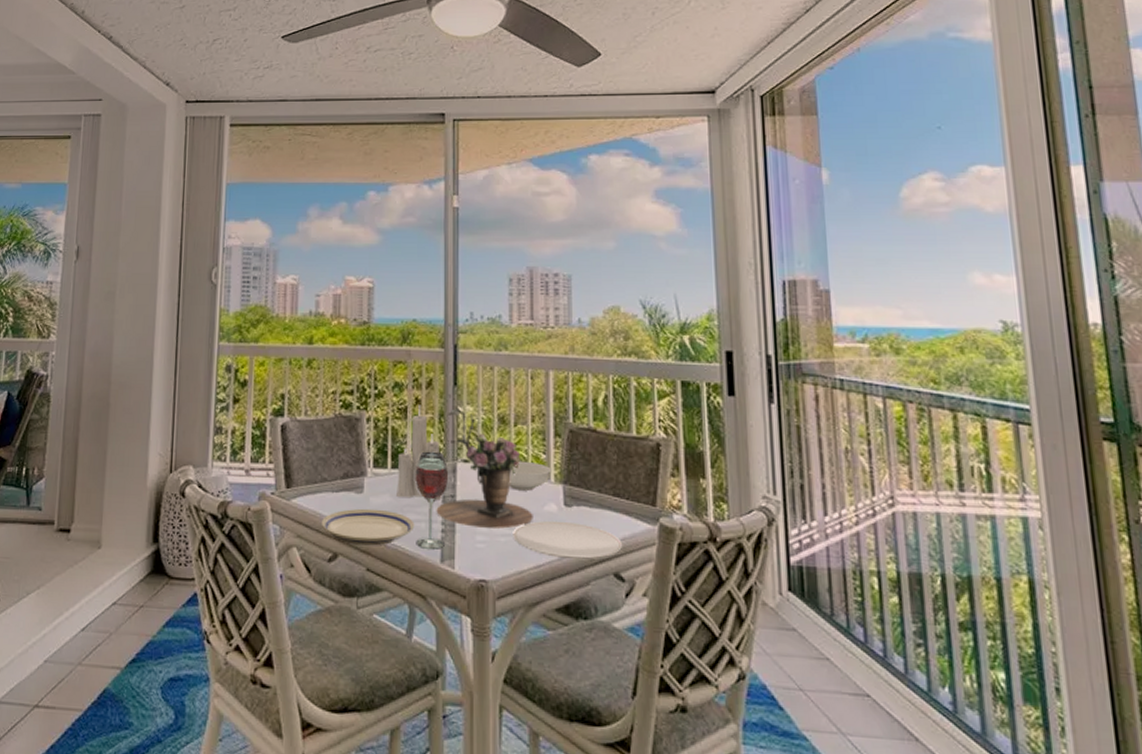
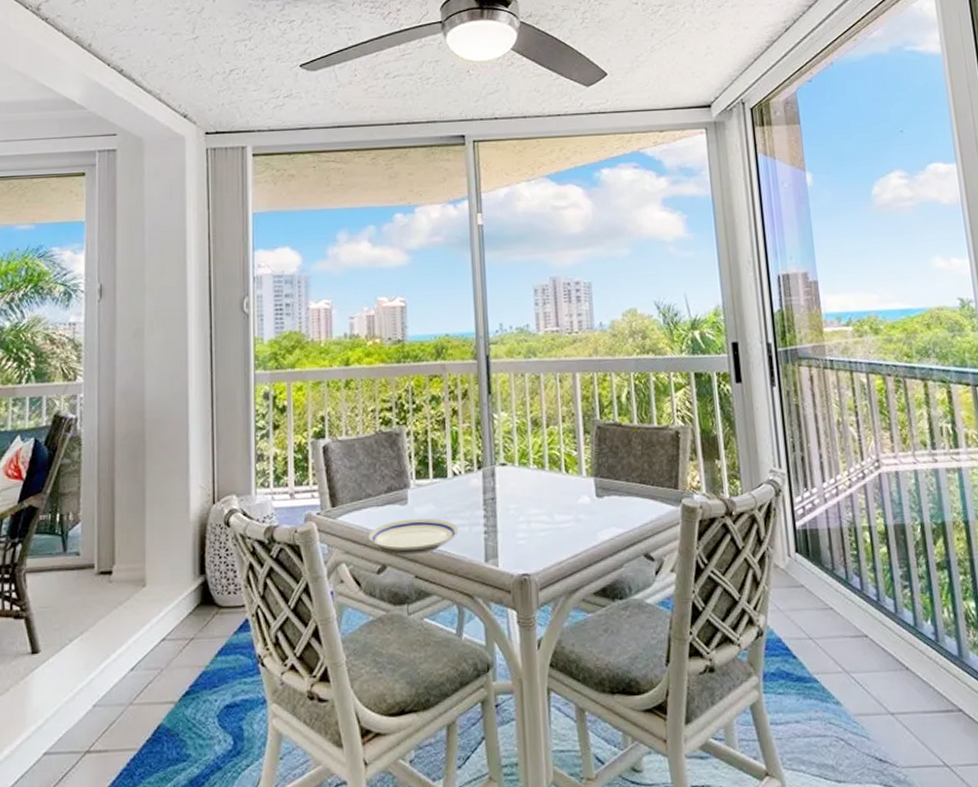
candle: present [397,405,442,501] -> none [439,415,483,506]
wineglass: present [415,451,449,549] -> none [456,458,488,551]
flower arrangement: present [436,409,533,529] -> none [478,416,569,526]
bowl: present [509,460,552,491] -> none [544,459,583,487]
plate: present [513,520,623,560] -> none [551,511,651,546]

